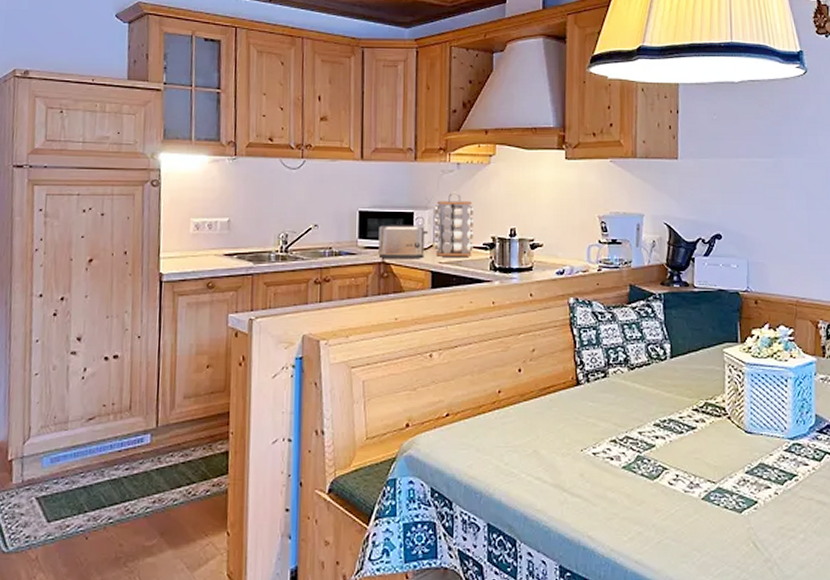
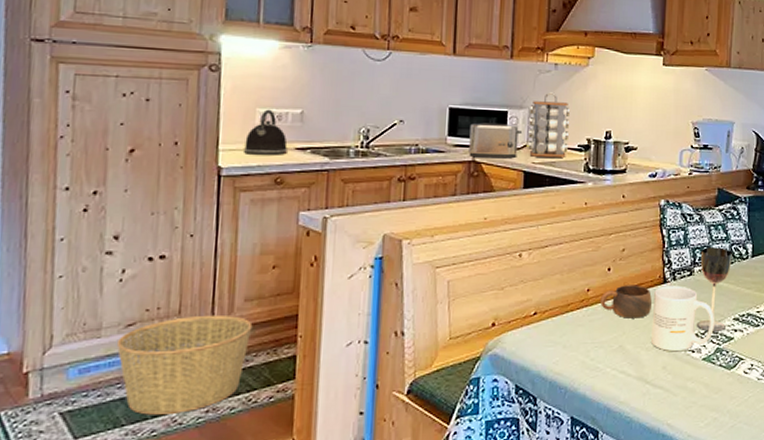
basket: none [80,411,191,503] -> present [116,314,253,415]
kettle: none [181,219,217,263] -> present [244,109,288,157]
cup: none [512,387,565,422] -> present [601,285,652,319]
mug: none [566,388,634,459] -> present [651,285,715,352]
wineglass: none [614,347,649,438] -> present [697,247,732,332]

